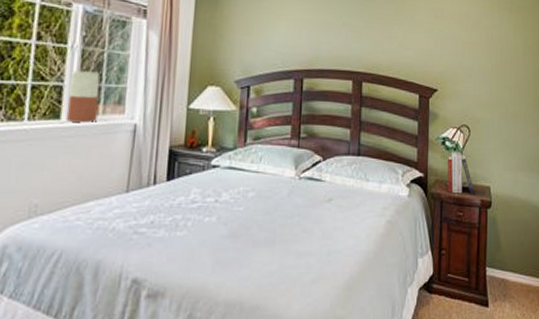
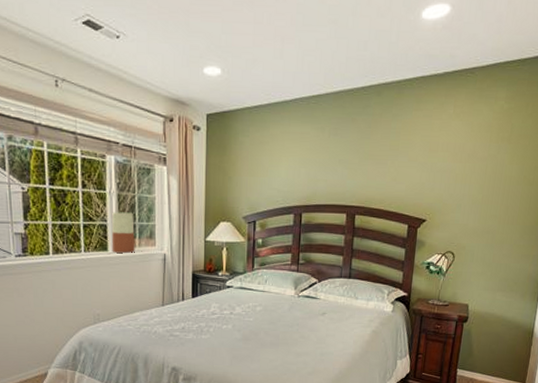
books: present [447,150,476,196] -> none [428,273,454,312]

